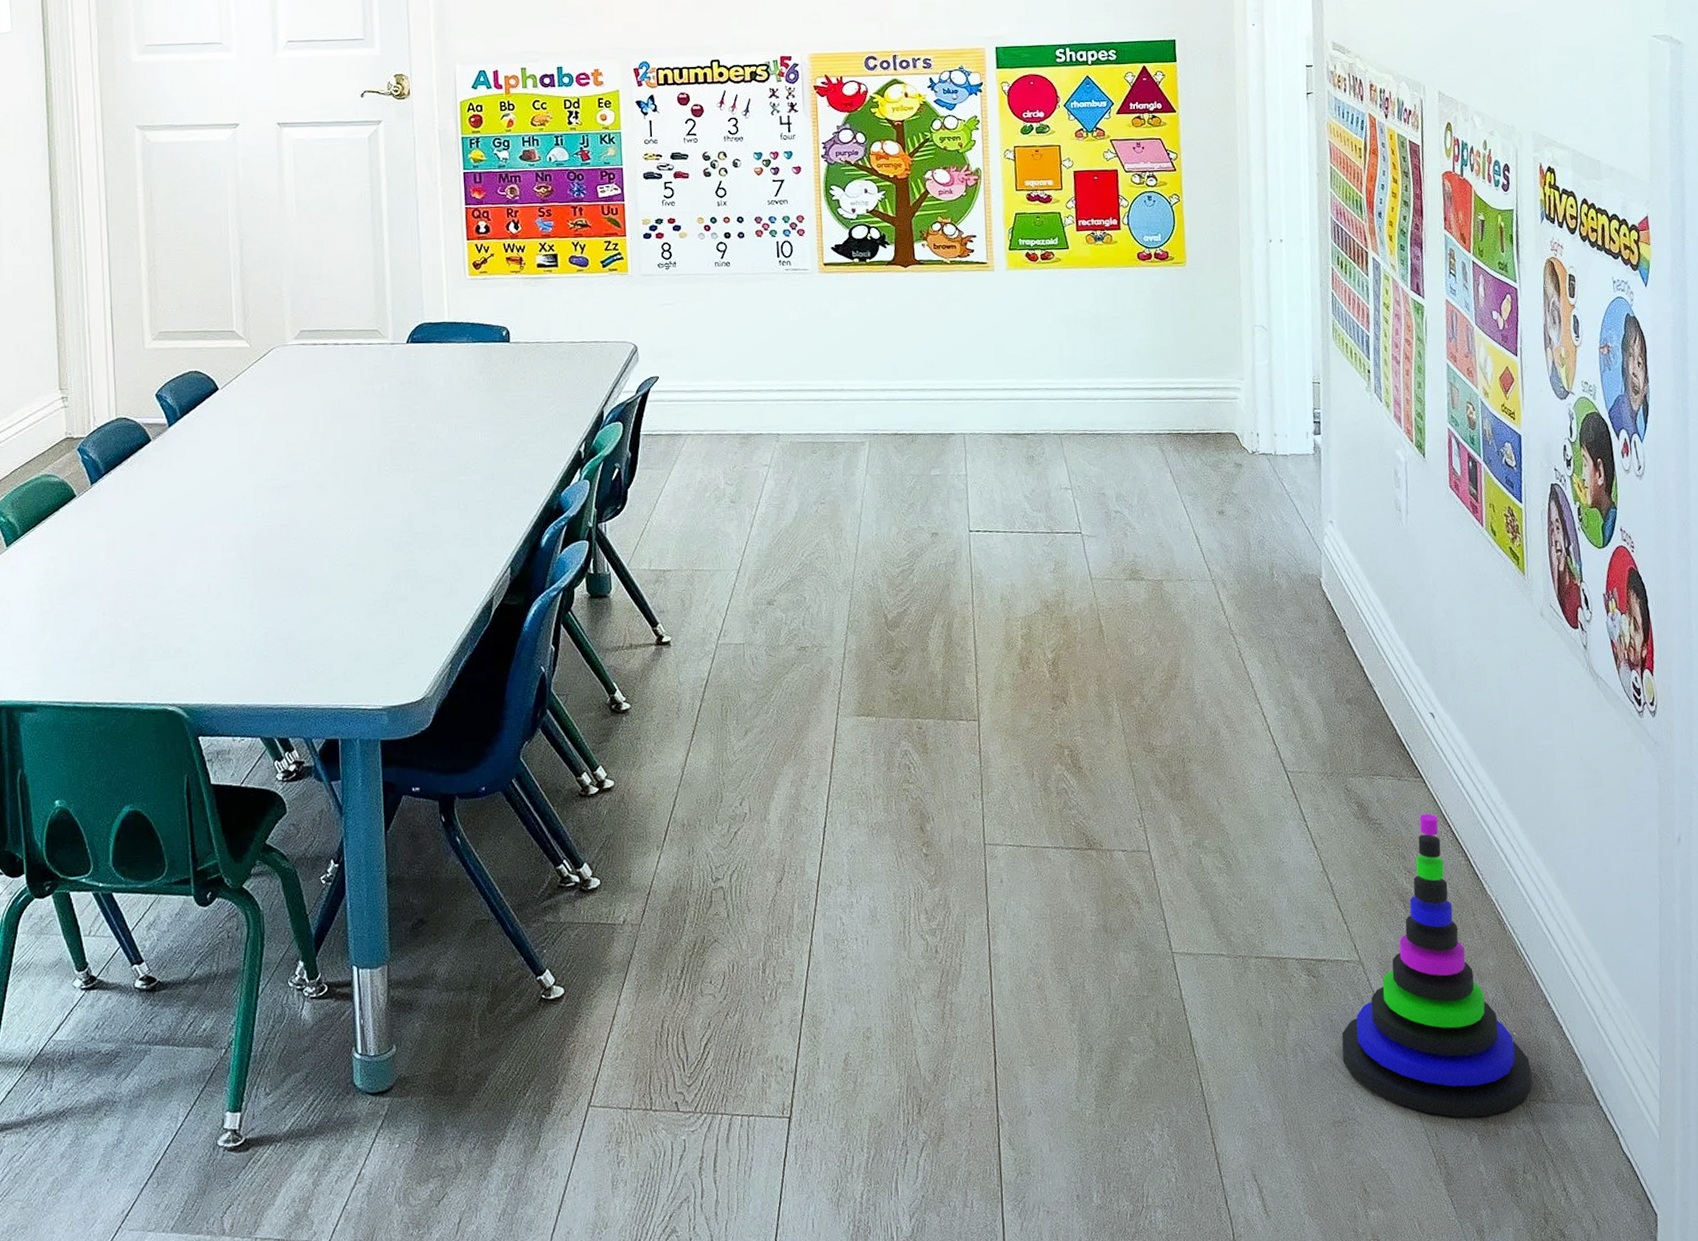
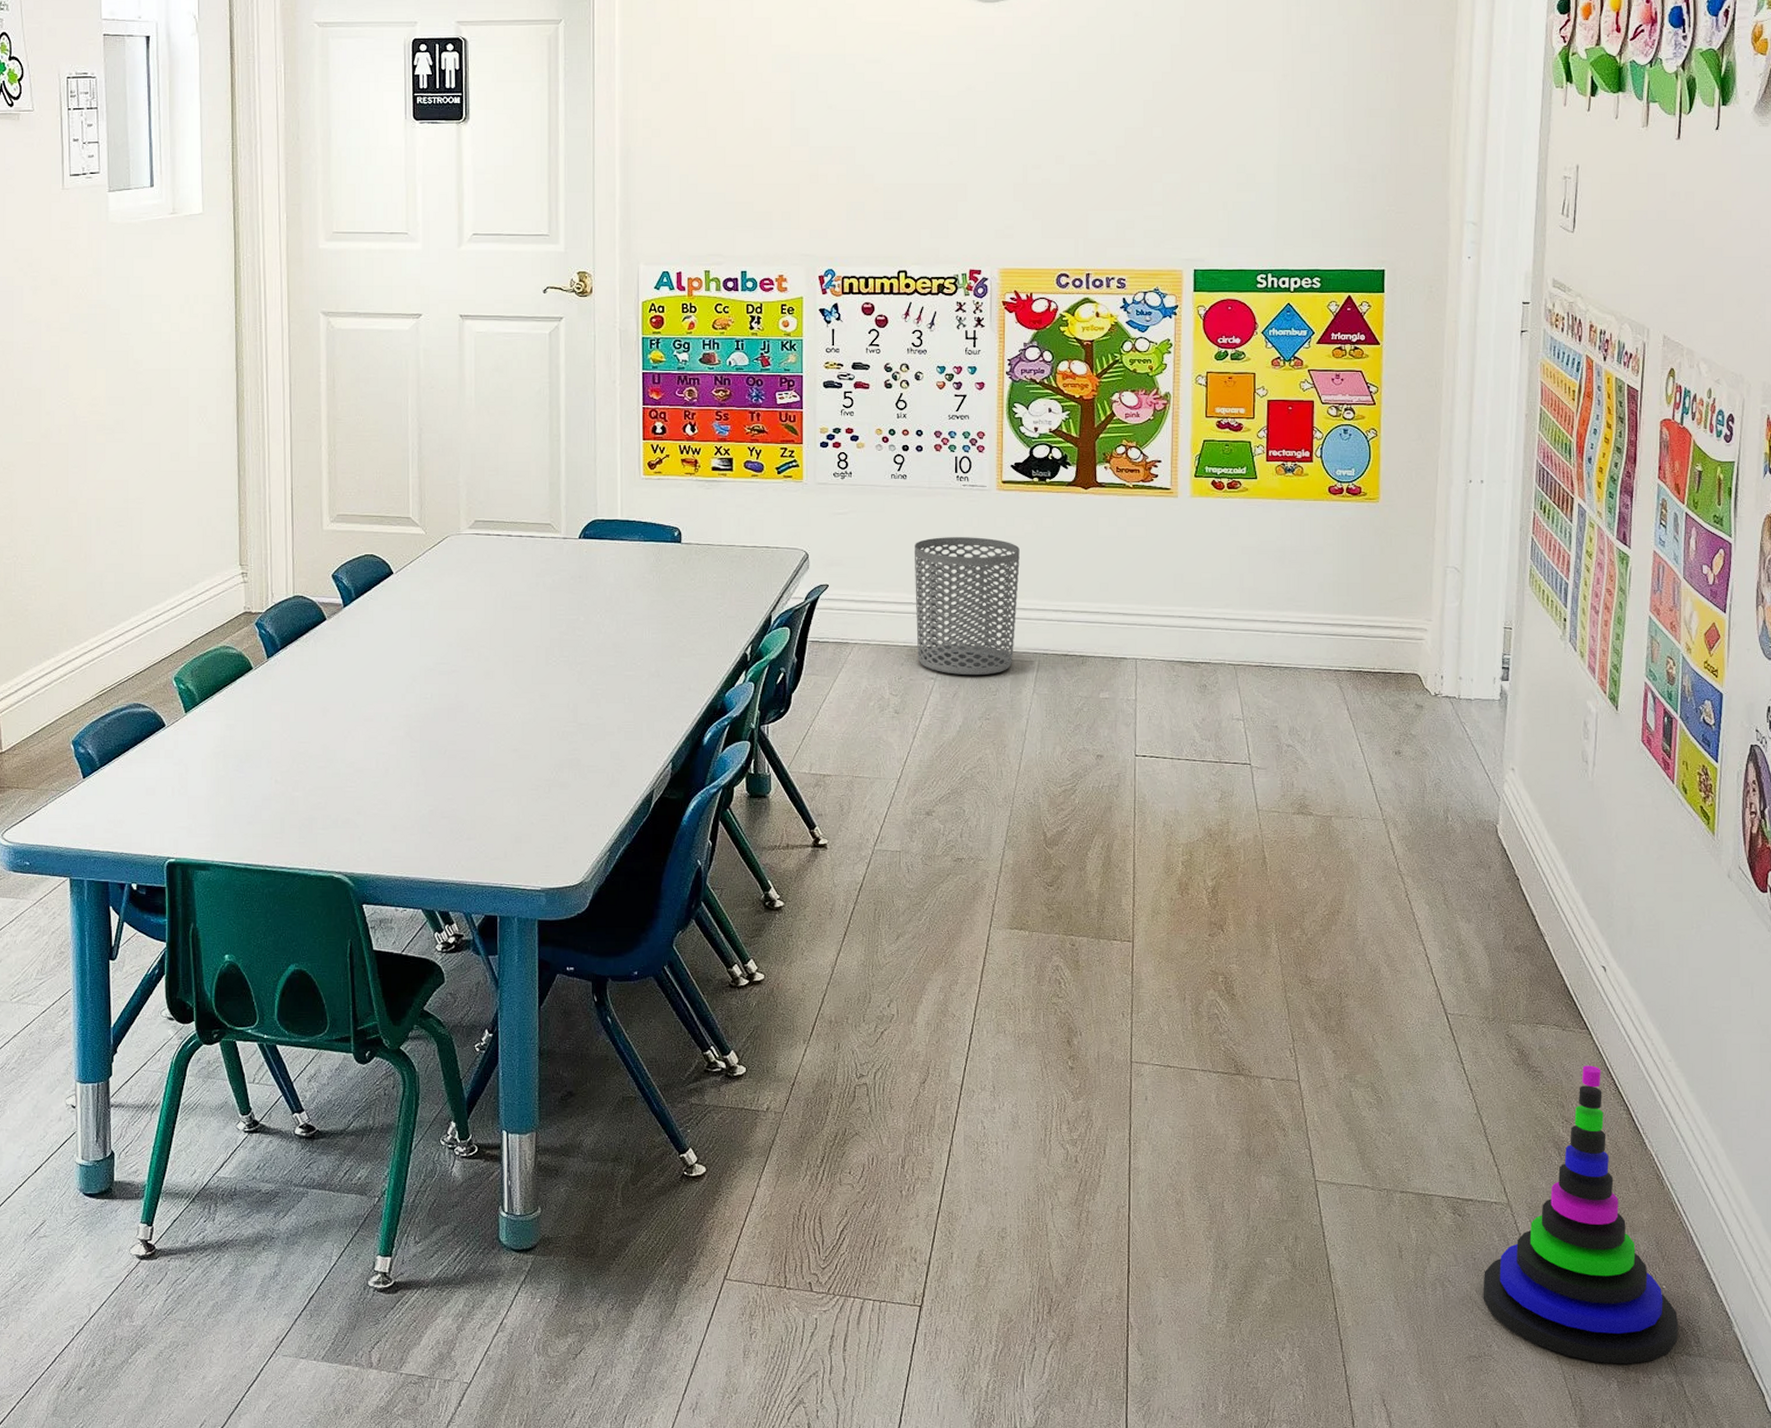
waste bin: none [741,320,846,461] -> present [914,537,1020,676]

